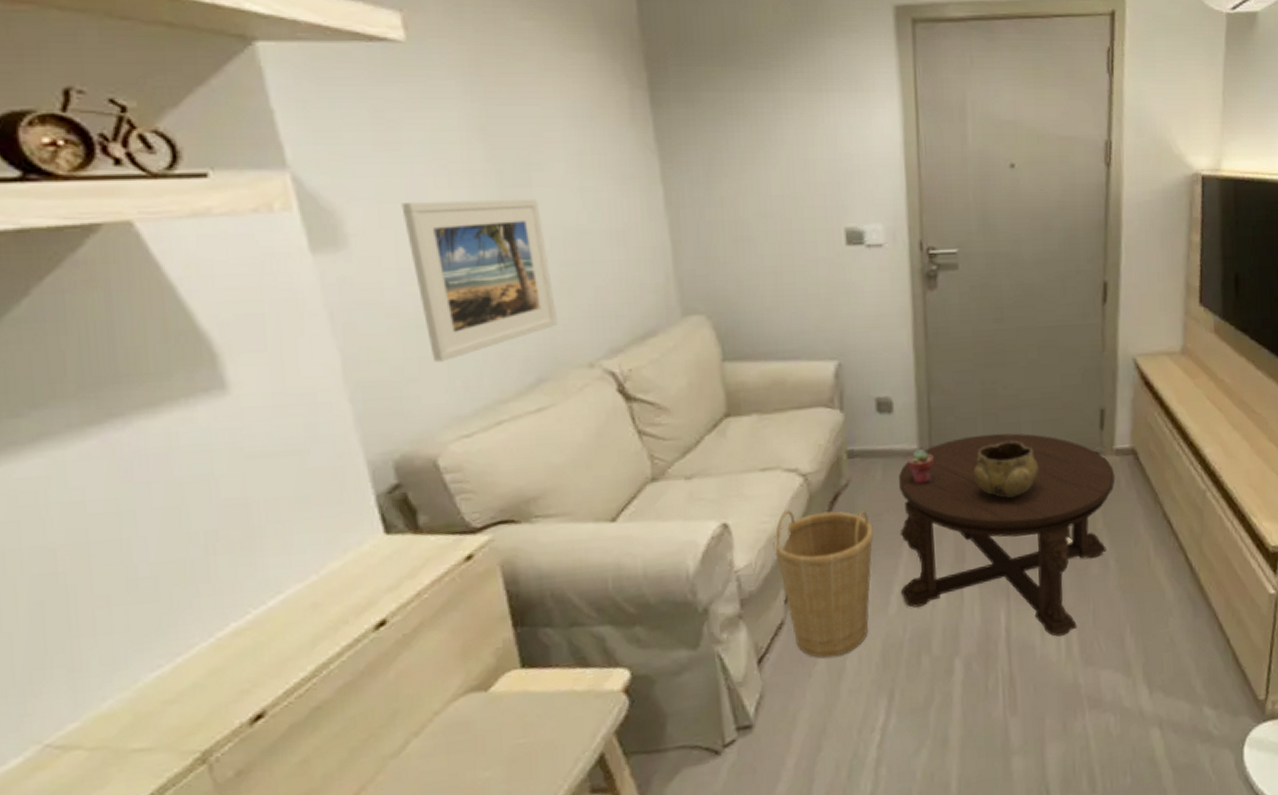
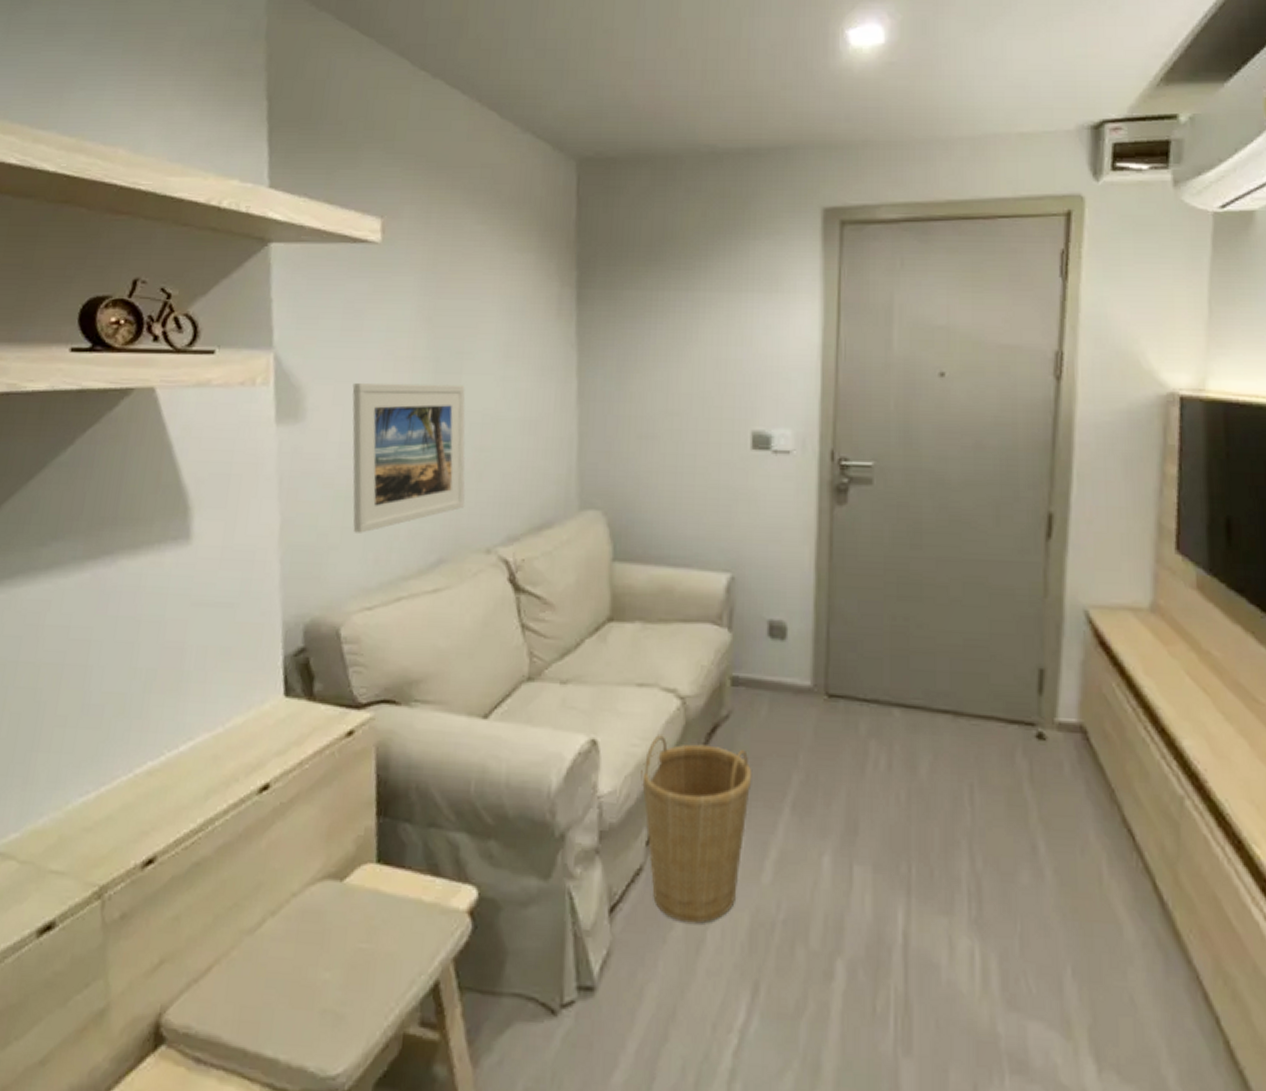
coffee table: present [899,433,1116,637] -> none [777,679,1057,960]
potted succulent: present [908,449,934,484] -> none [799,687,828,729]
decorative bowl: present [973,440,1038,498] -> none [875,691,955,763]

